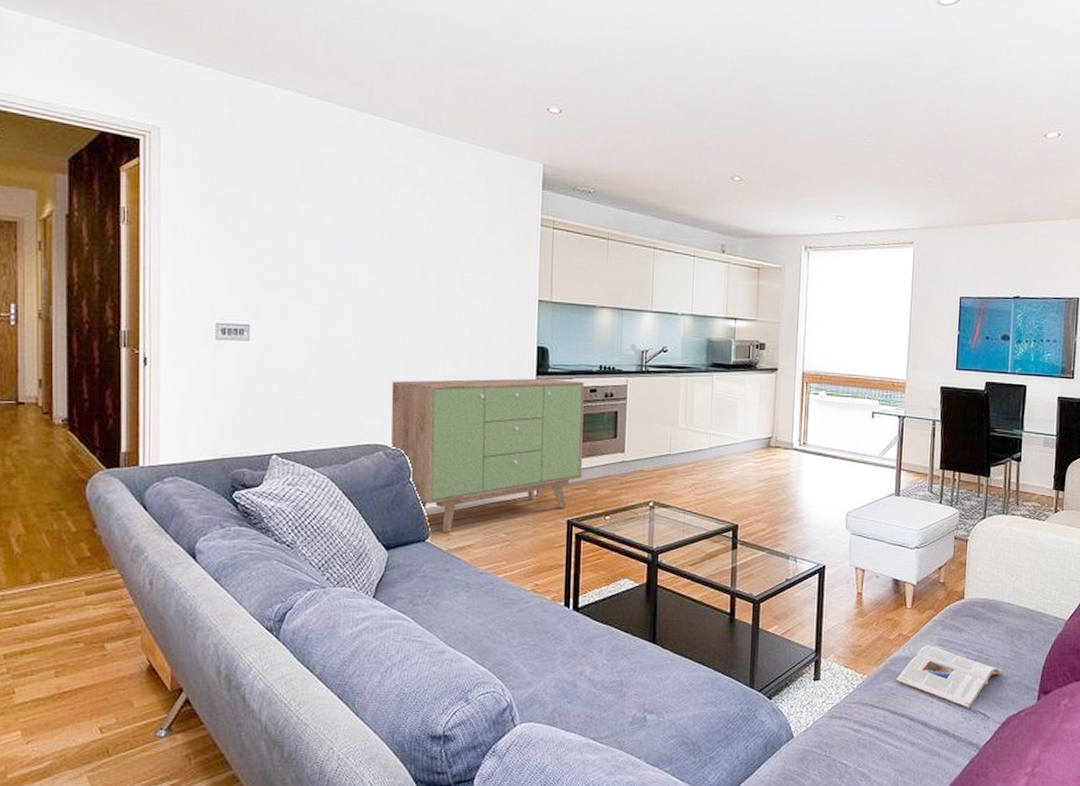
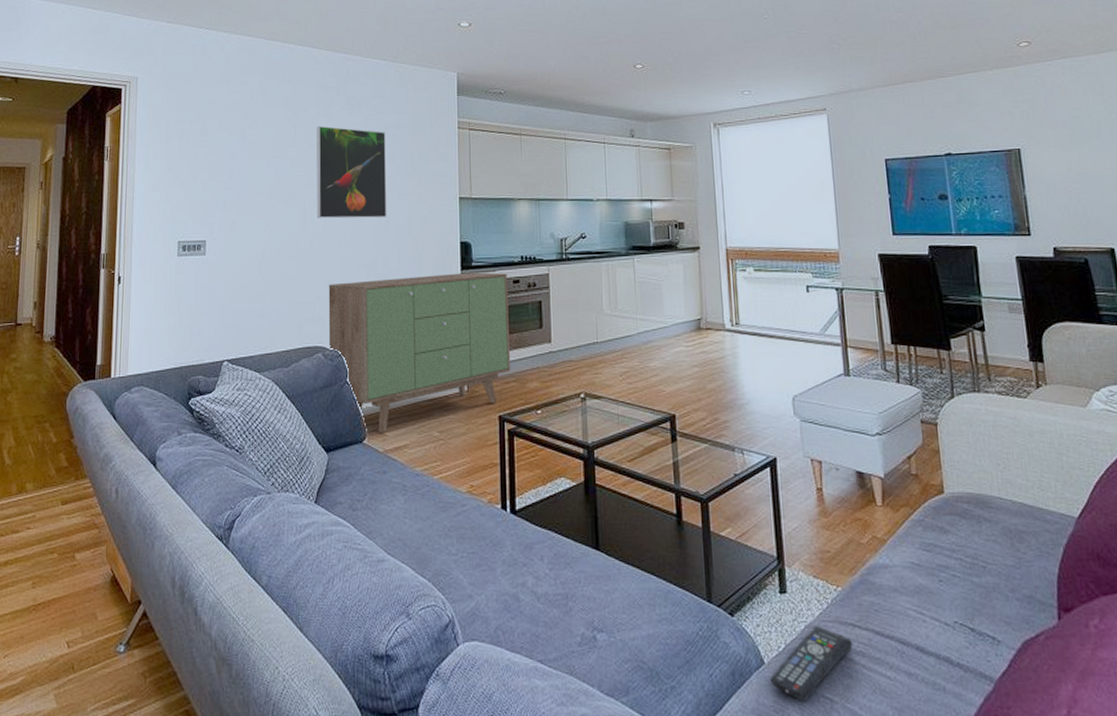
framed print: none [379,207,460,316] -> present [316,125,387,219]
remote control: none [796,706,870,766] -> present [770,626,853,701]
magazine: present [896,645,1003,708] -> none [877,550,1008,629]

